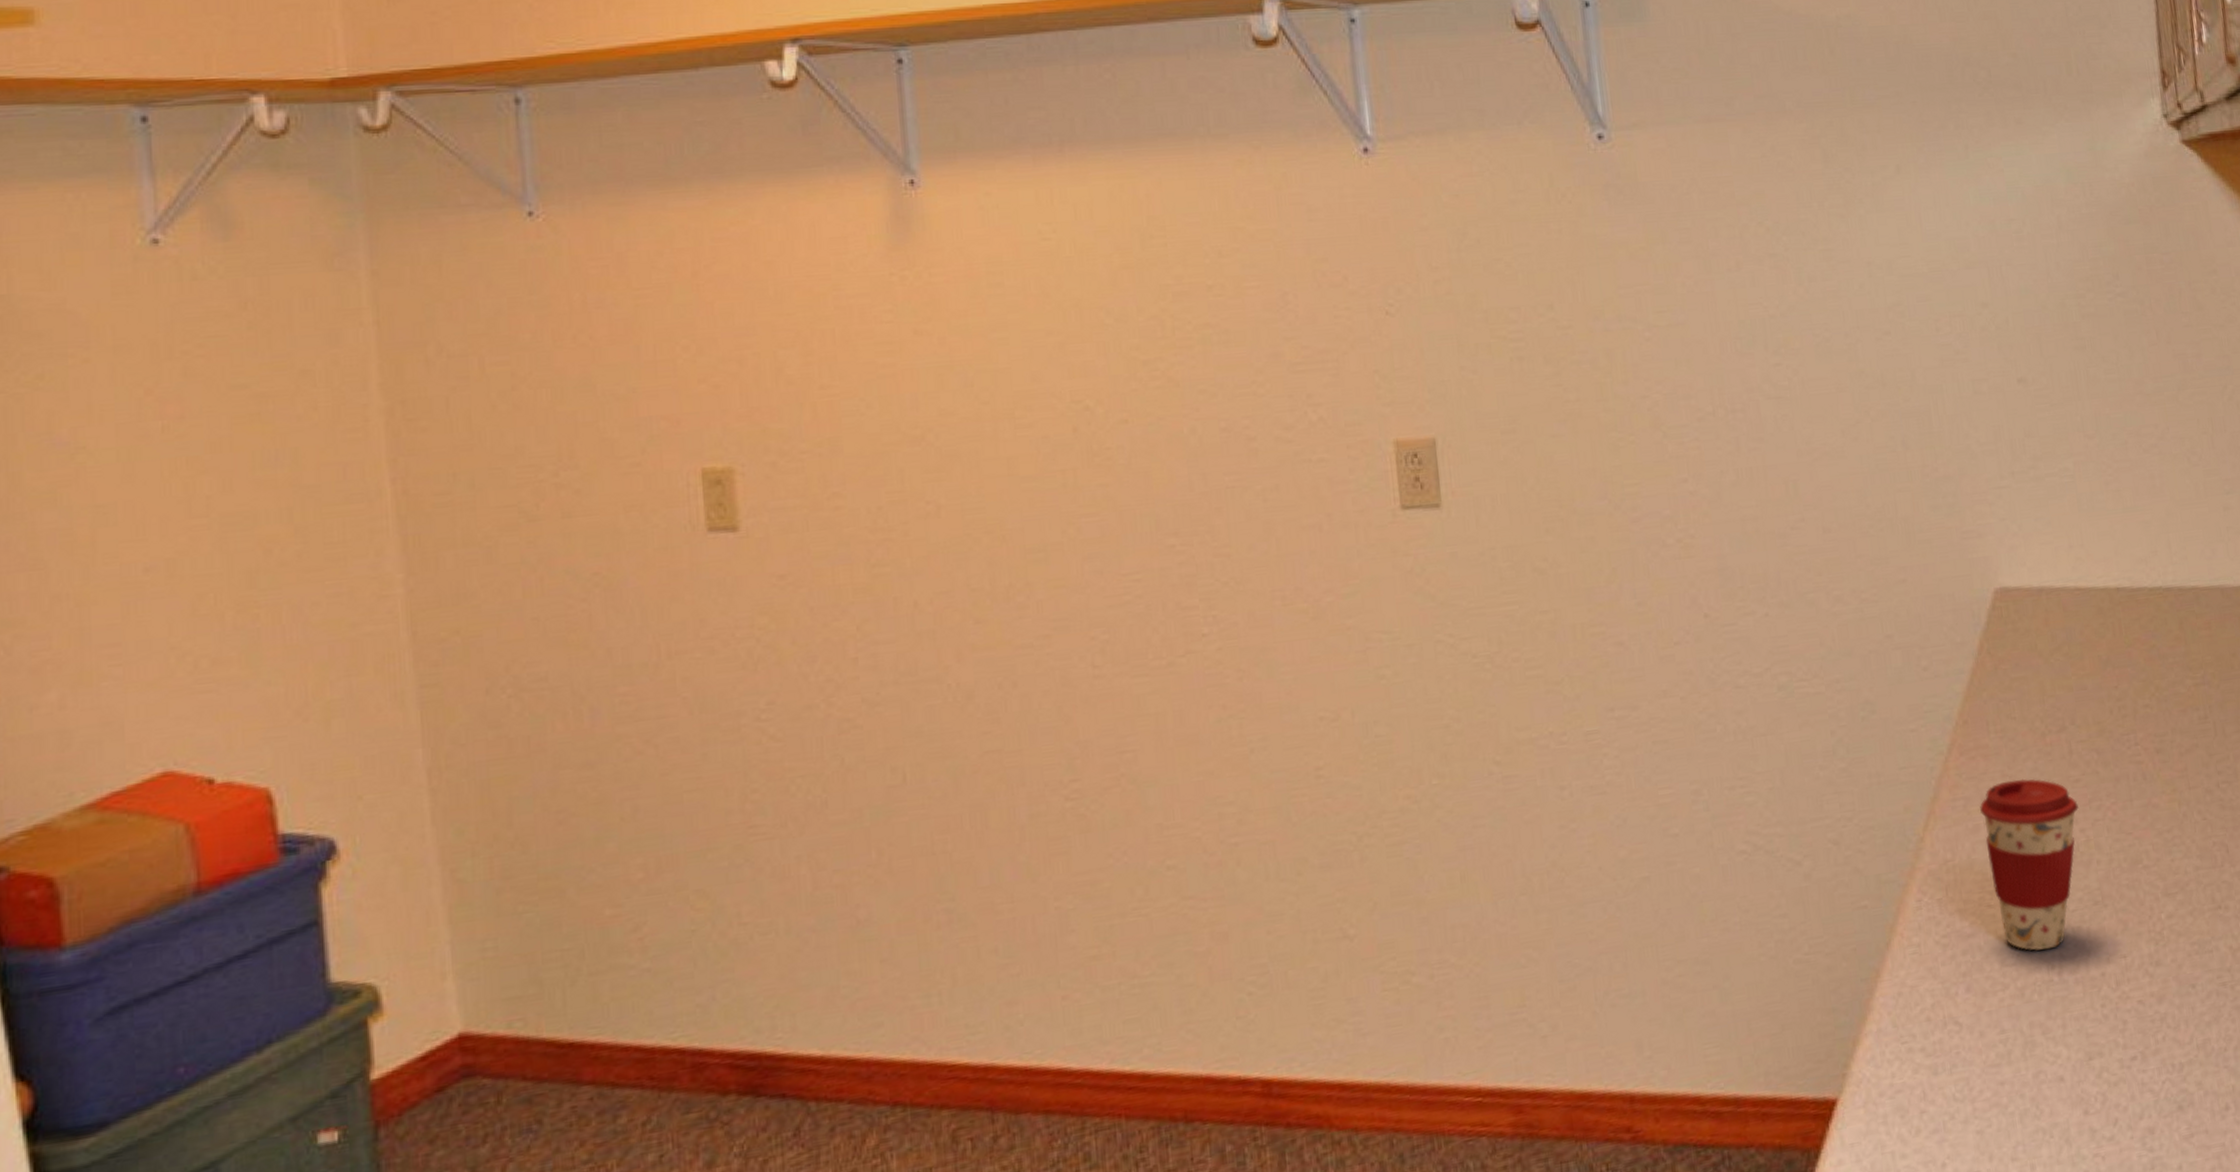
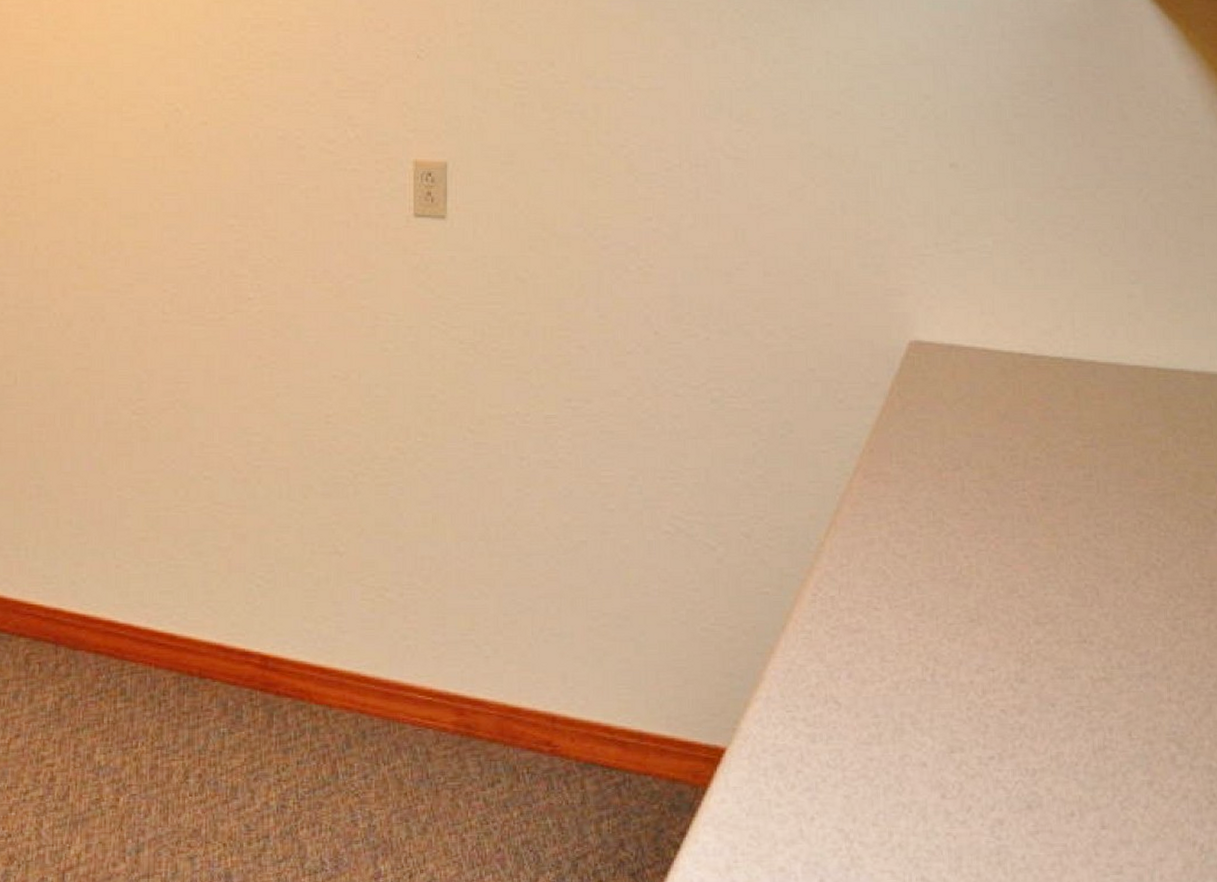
coffee cup: present [1980,778,2080,951] -> none [877,505,966,654]

